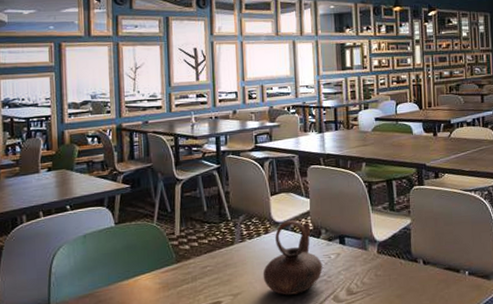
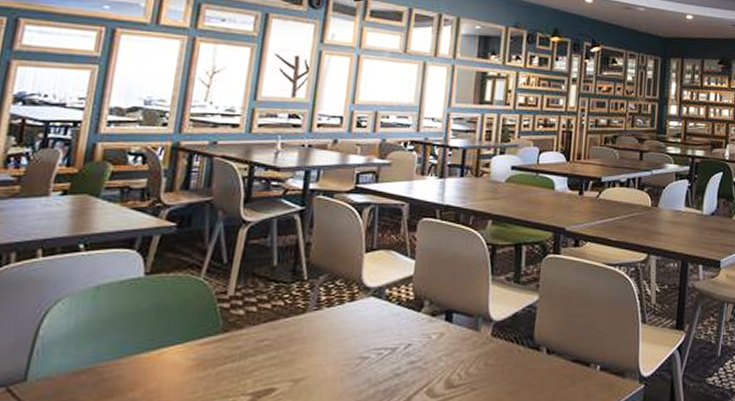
teapot: present [263,220,323,295] -> none [338,286,419,385]

